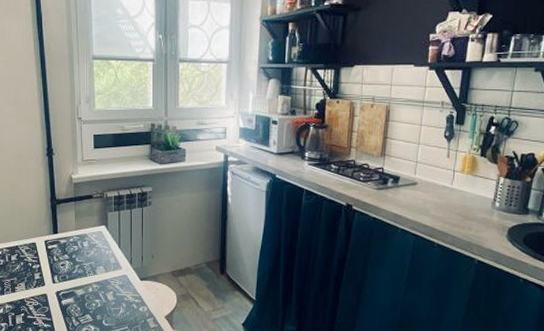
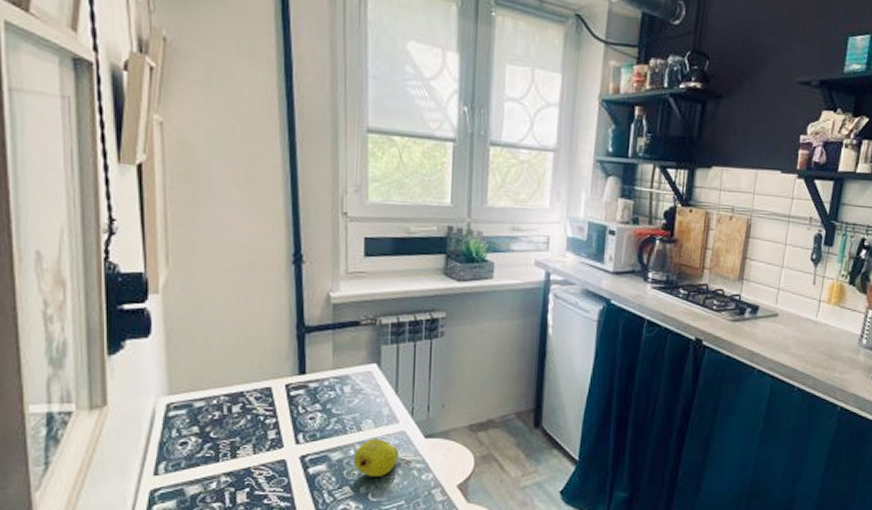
fruit: none [91,281,133,308] -> present [353,439,413,476]

